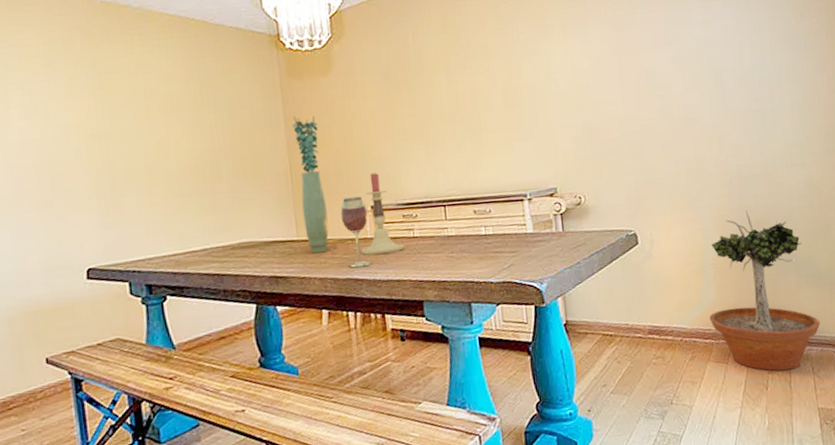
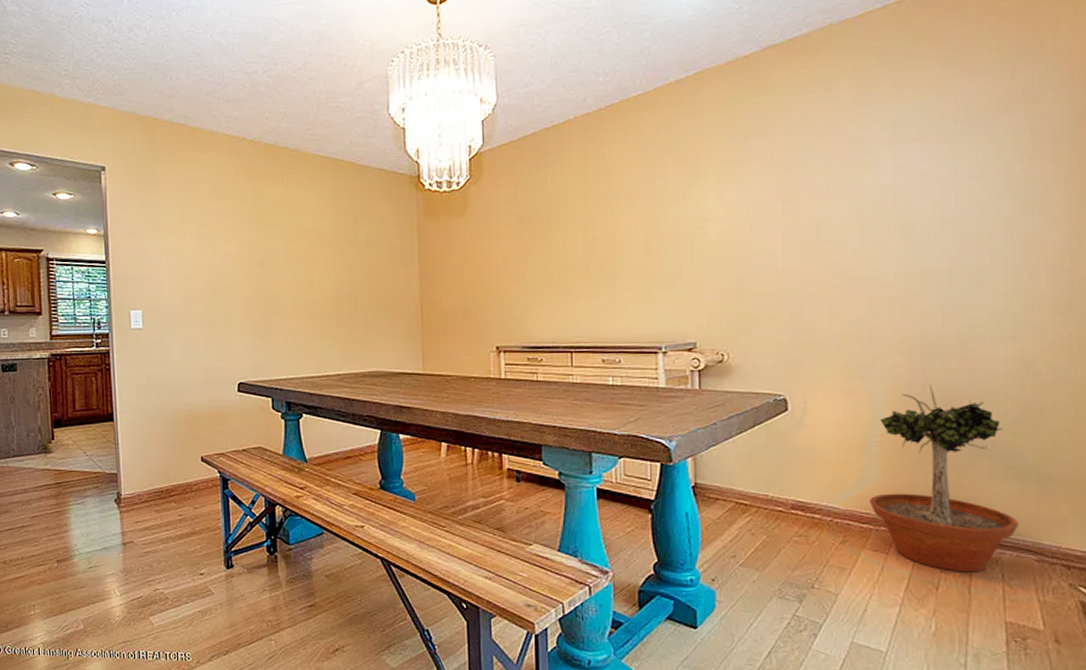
vase: present [292,116,329,254] -> none [426,255,453,388]
wineglass: present [340,196,371,268] -> none [465,336,493,406]
candlestick: present [361,173,405,256] -> none [483,314,527,395]

